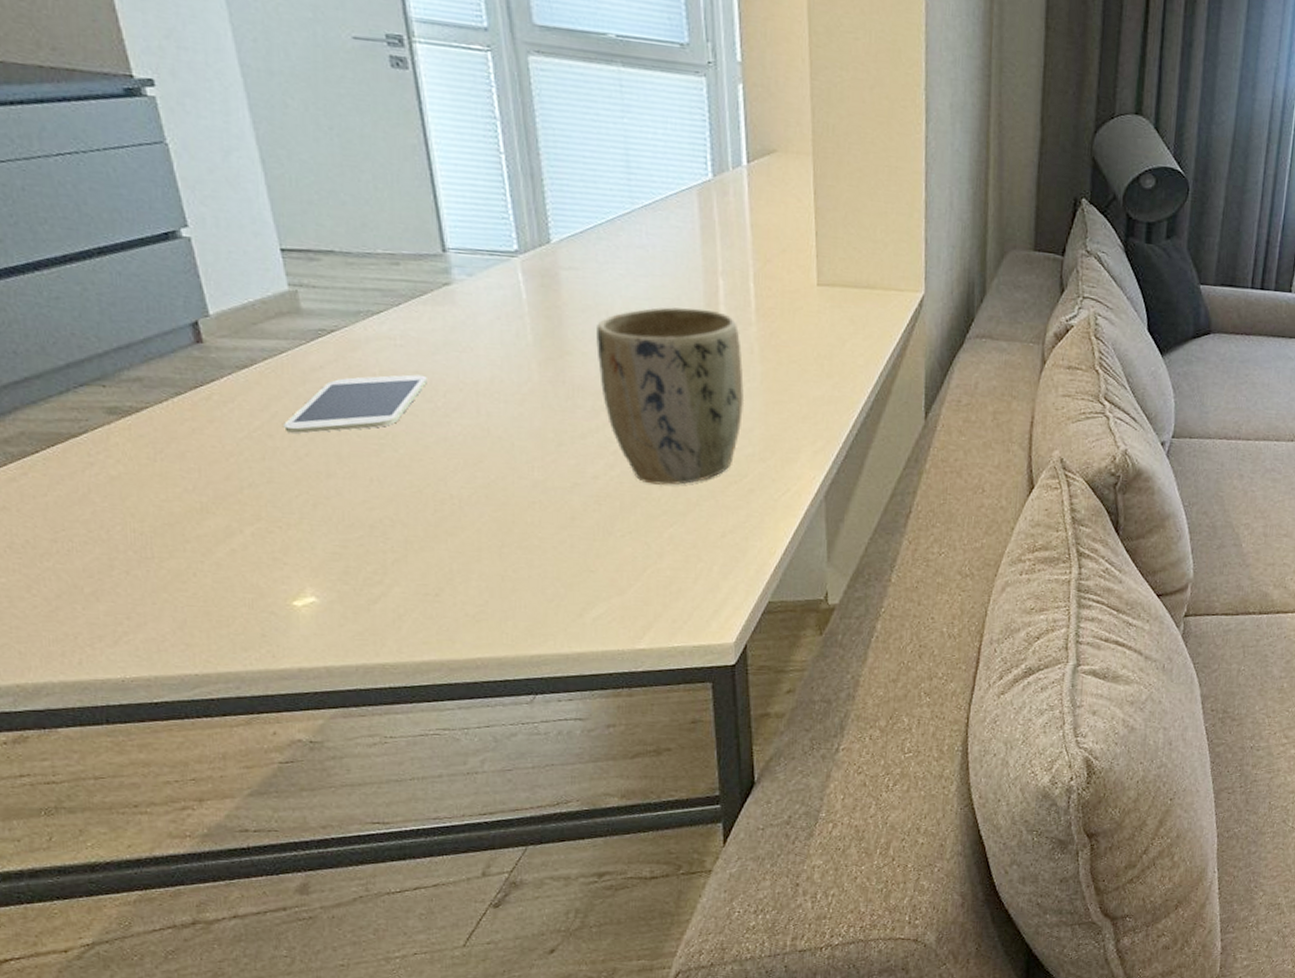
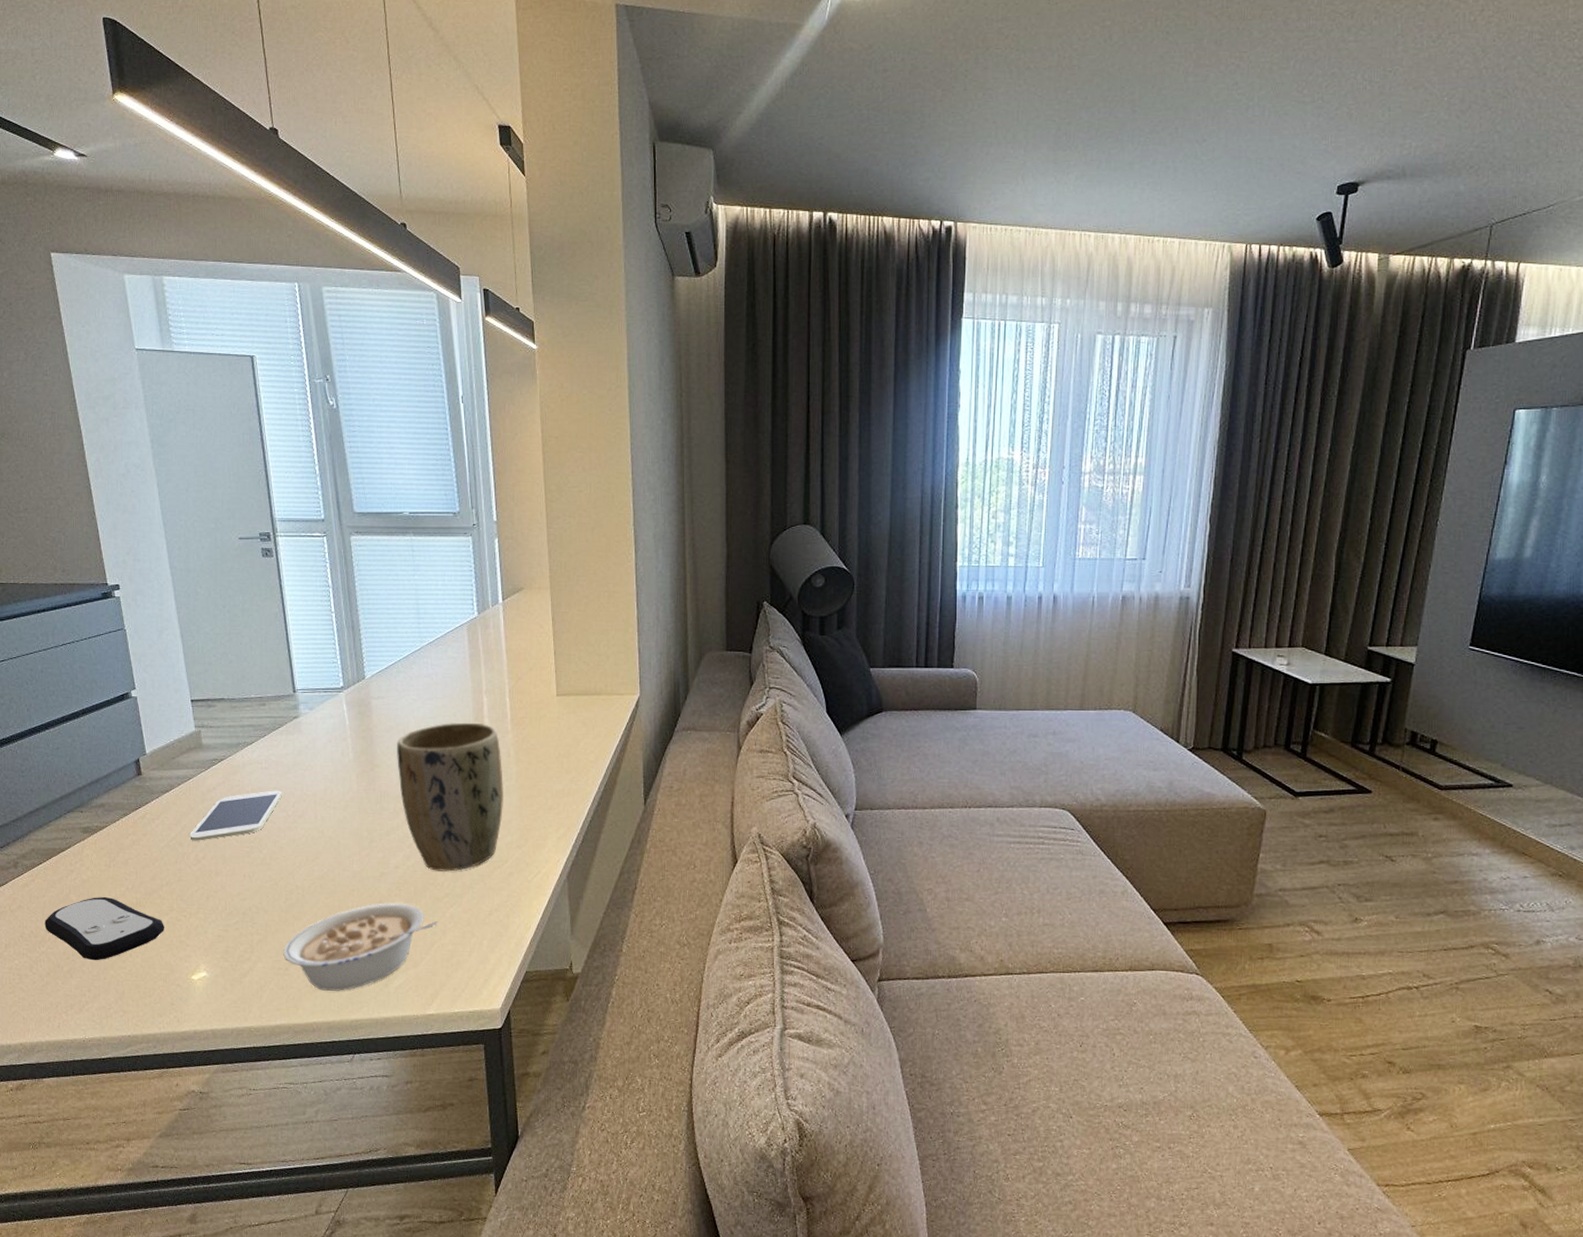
remote control: none [48,499,248,581] -> present [44,897,164,961]
legume: none [430,518,653,622] -> present [282,902,438,991]

